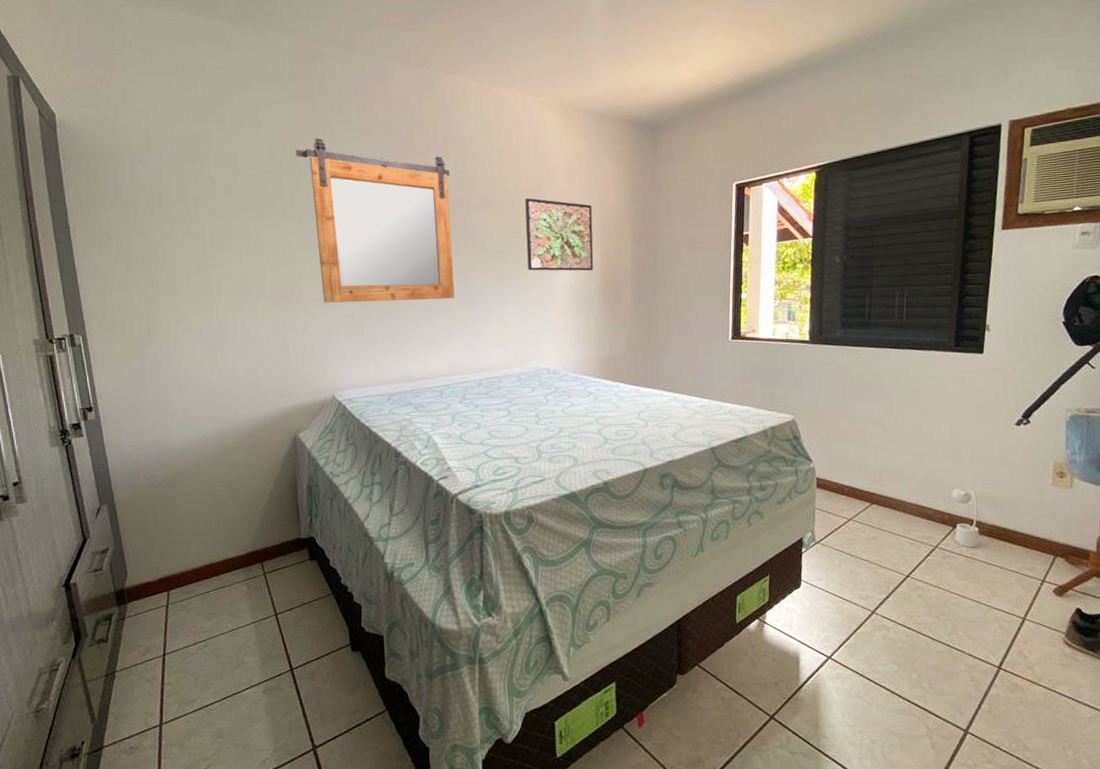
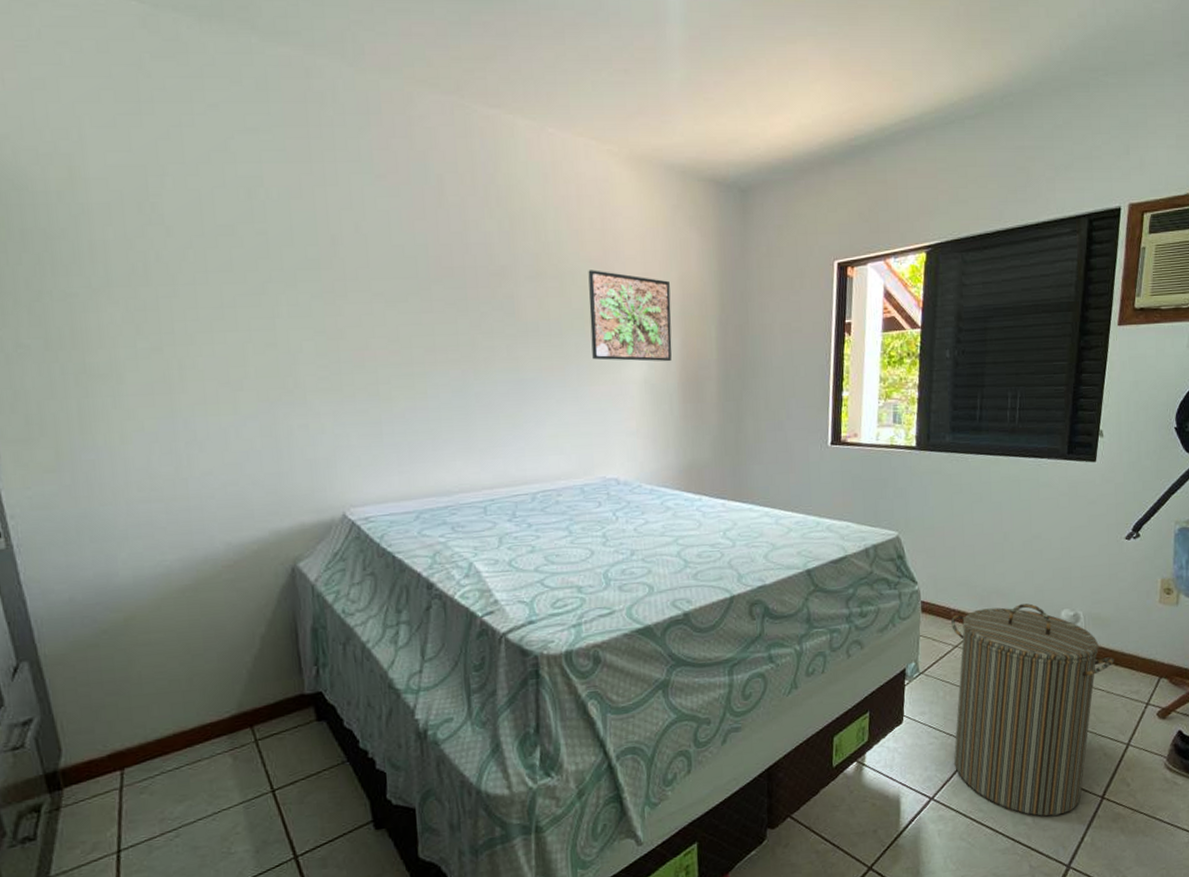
mirror: present [295,138,455,303] -> none [285,179,501,396]
laundry hamper: none [845,482,1008,682] -> present [951,603,1114,817]

